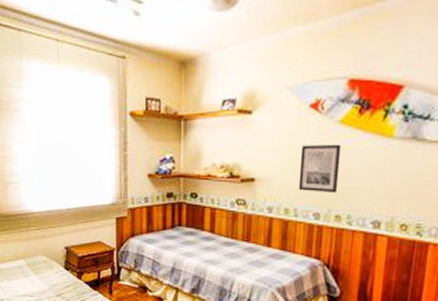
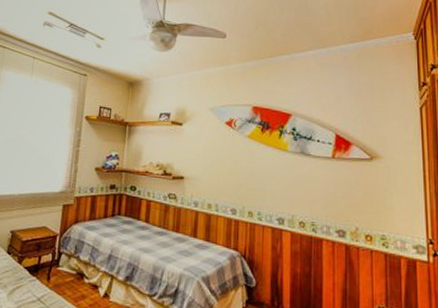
wall art: present [298,144,342,194] -> none [218,153,250,193]

